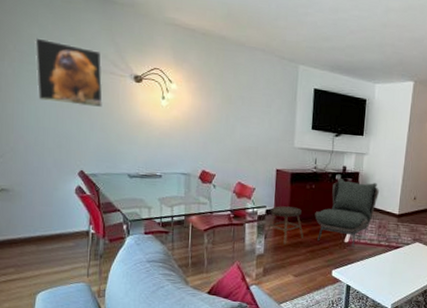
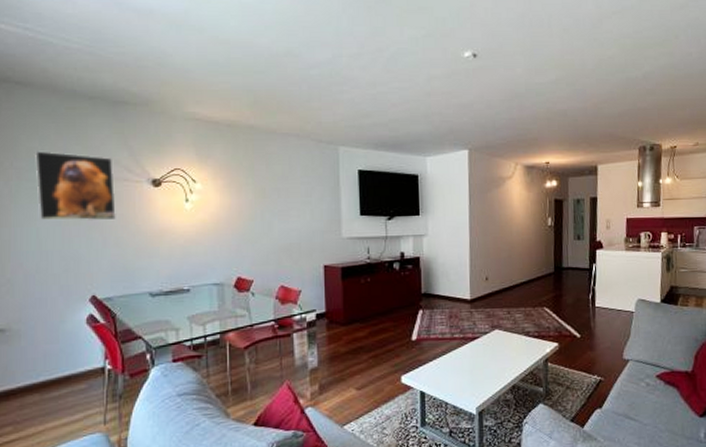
stool: present [264,206,304,244] -> none [317,306,363,352]
armless chair: present [315,177,379,247] -> none [373,265,445,345]

